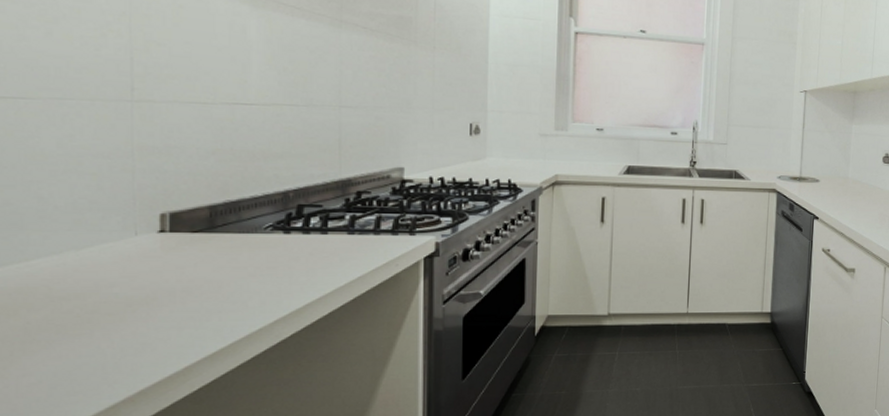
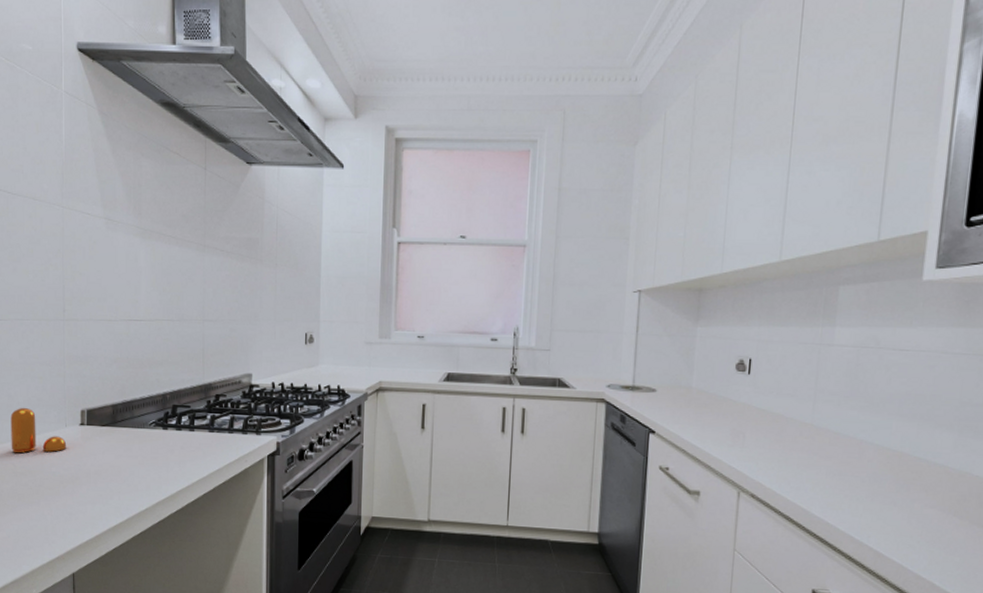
pepper shaker: none [42,212,138,272] -> present [10,407,67,453]

